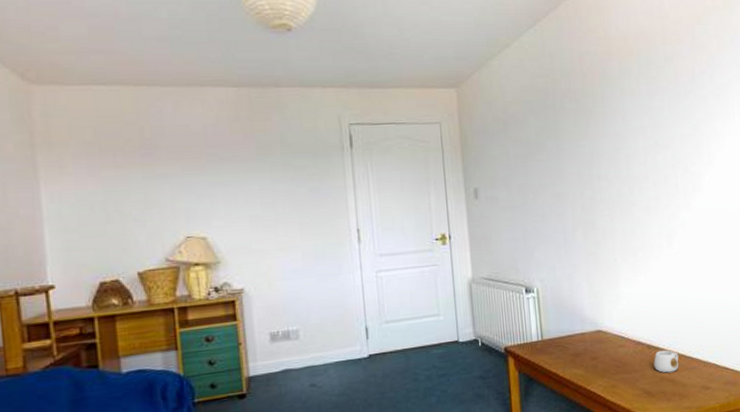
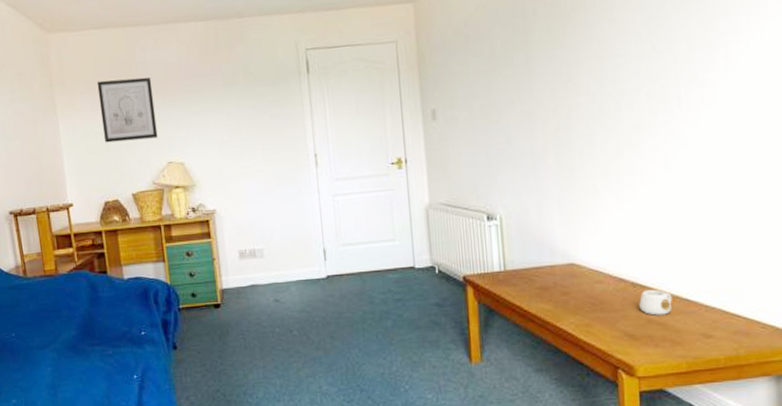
wall art: none [96,142,175,214] -> present [97,77,158,143]

